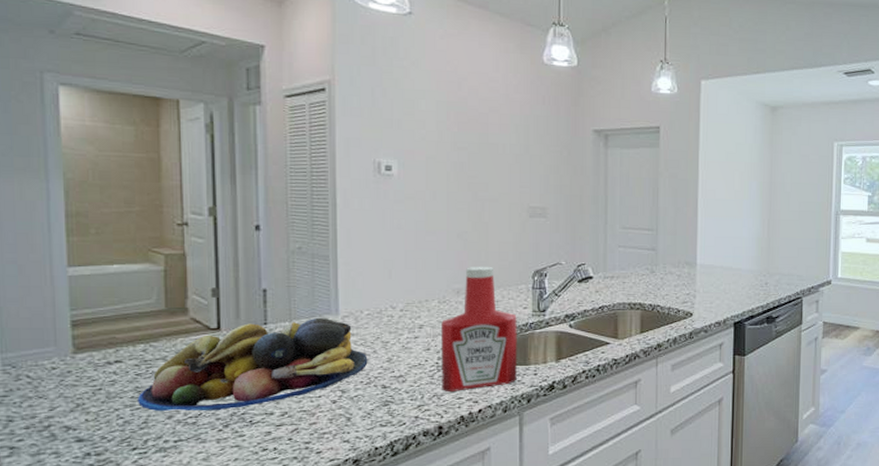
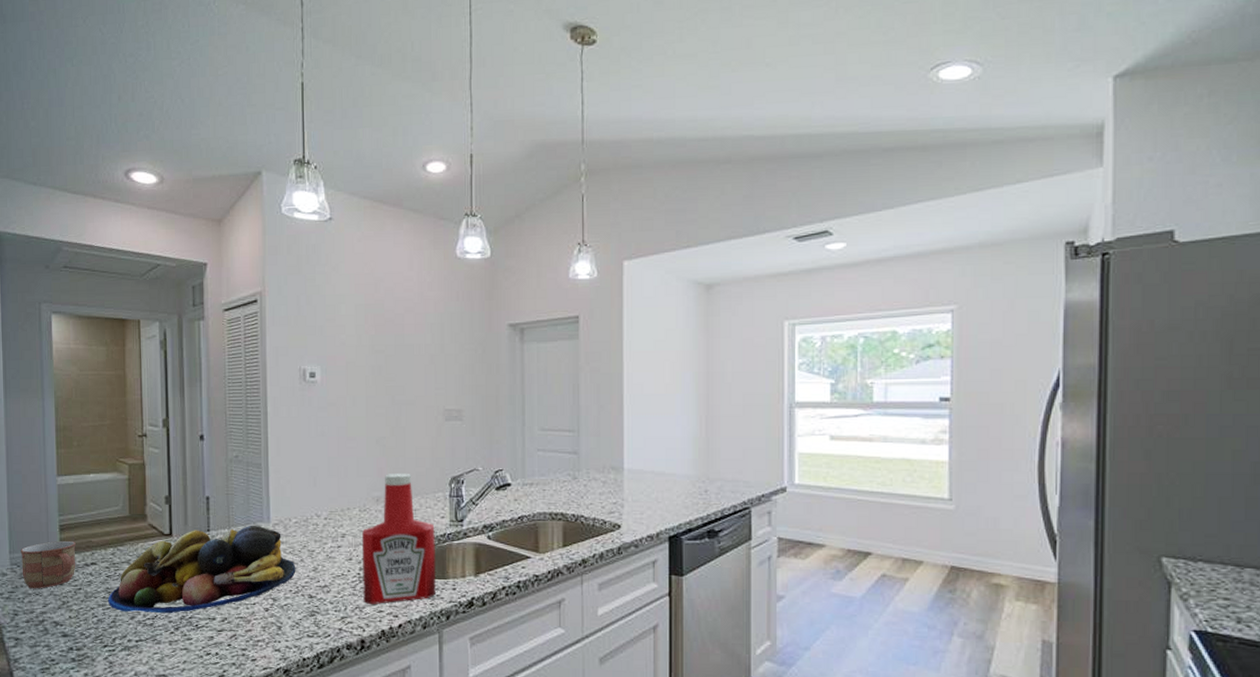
mug: none [16,337,95,392] -> present [20,540,76,589]

